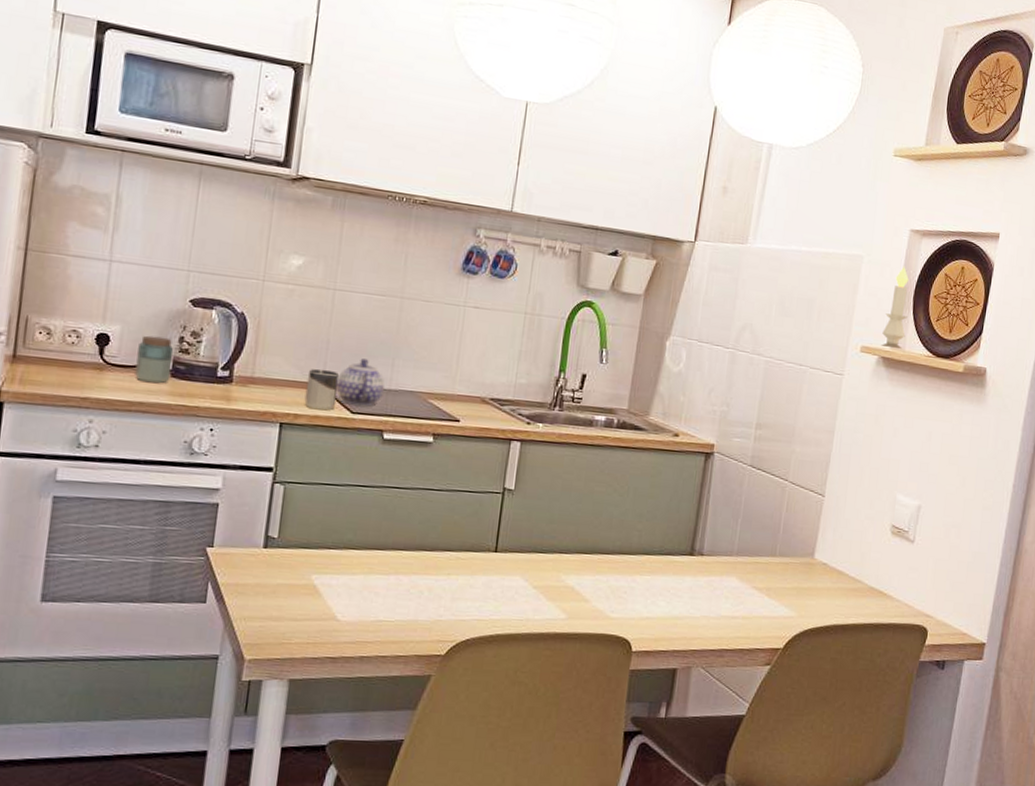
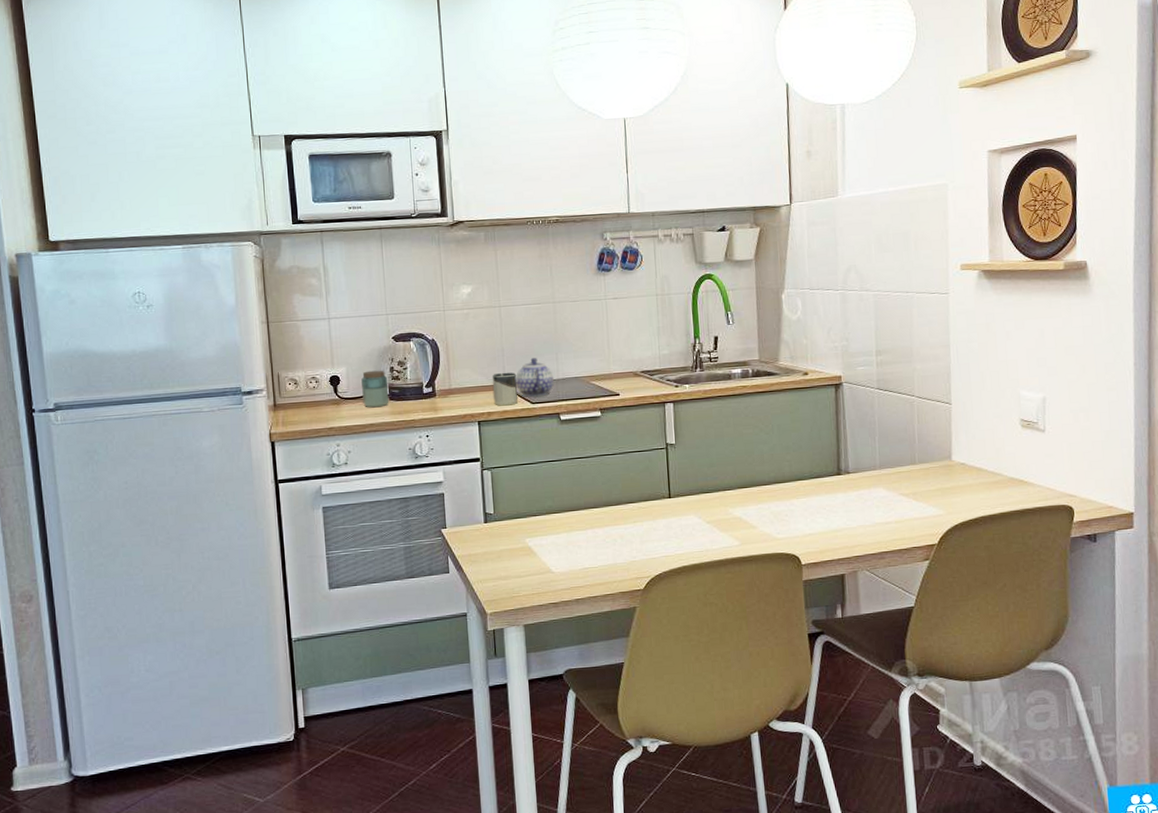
candle: present [881,266,909,350] -> none [978,184,1001,262]

